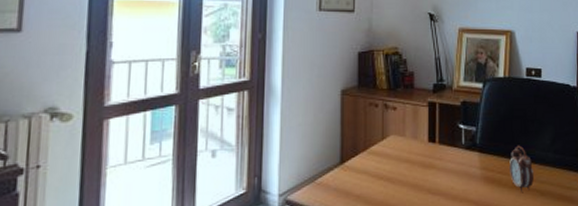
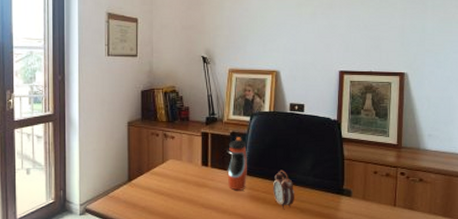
water bottle: none [457,107,480,172] -> present [227,137,247,191]

